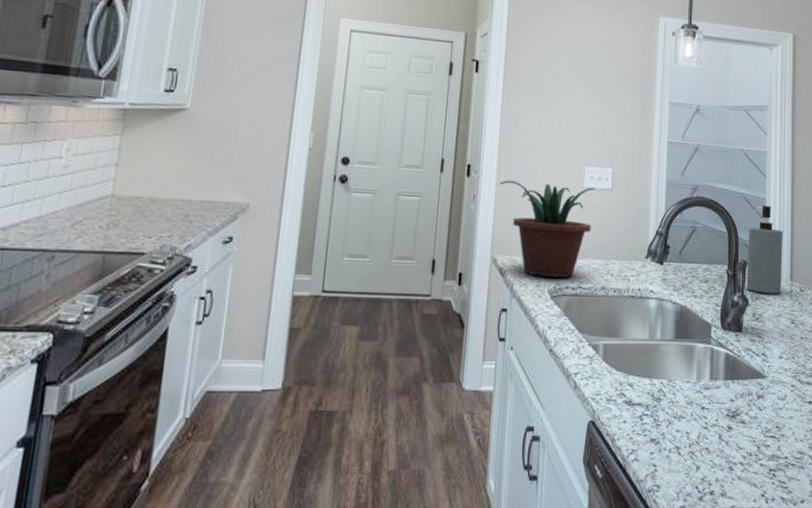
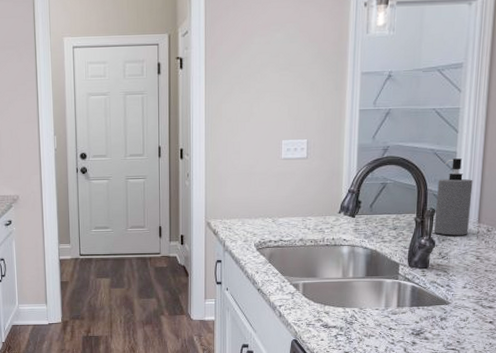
potted plant: present [499,180,596,278] -> none [208,157,292,234]

